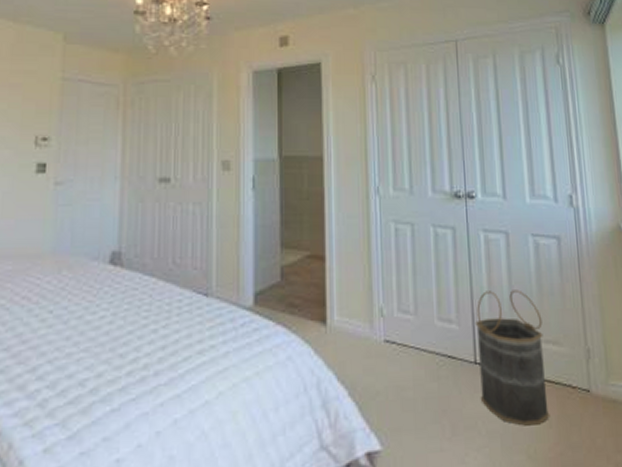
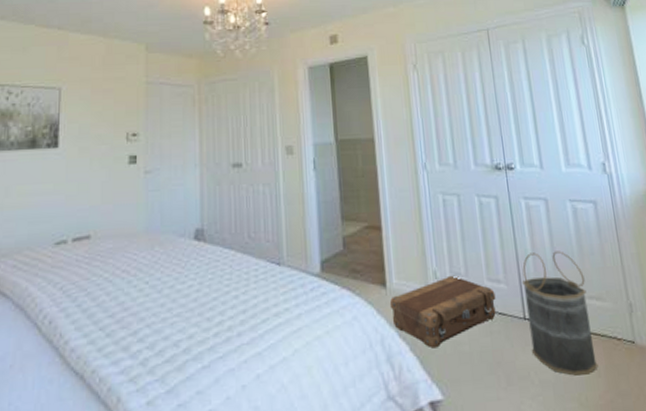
suitcase: none [329,313,446,394] -> present [389,275,496,349]

